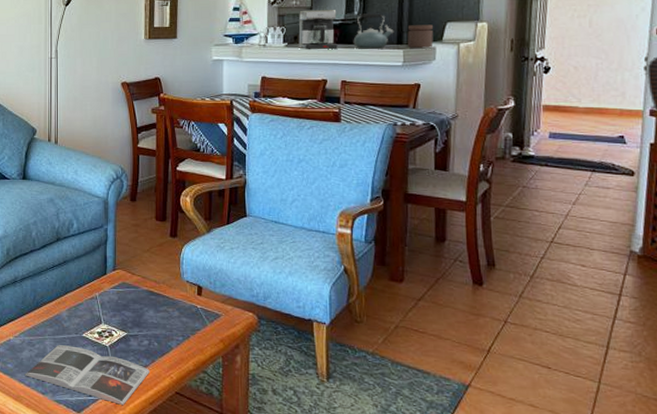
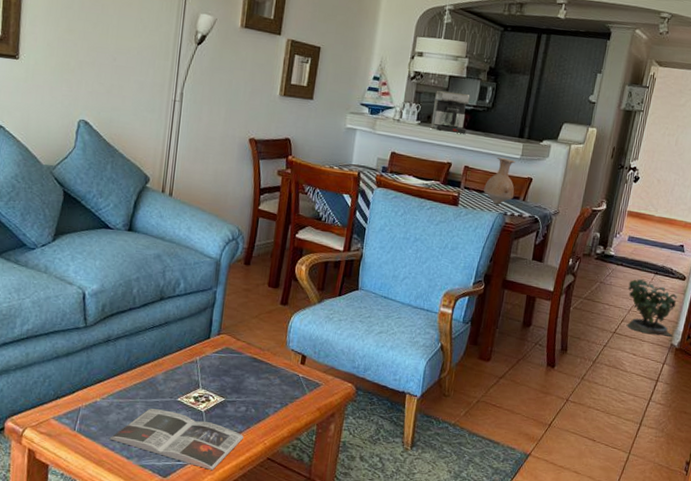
kettle: present [353,13,394,49] -> none [480,102,518,140]
vase: none [366,67,402,116] -> present [484,157,516,205]
jar: present [407,24,434,49] -> none [527,121,552,146]
potted plant: none [560,178,630,242] -> present [626,278,677,337]

